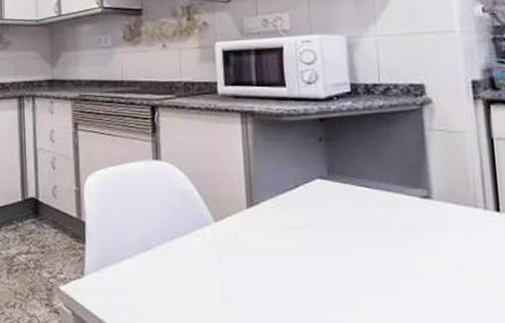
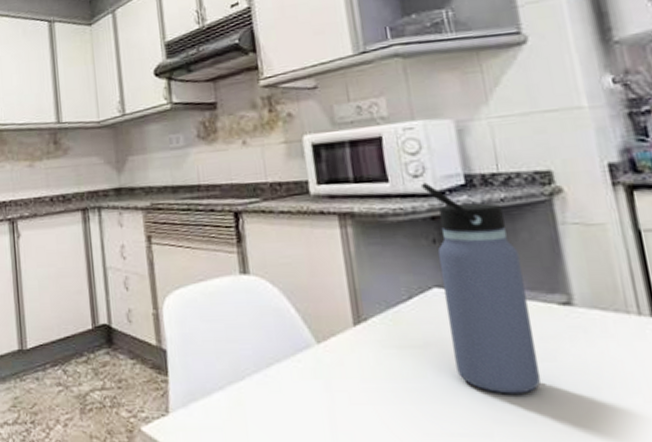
water bottle: none [312,89,400,271] -> present [420,183,542,394]

